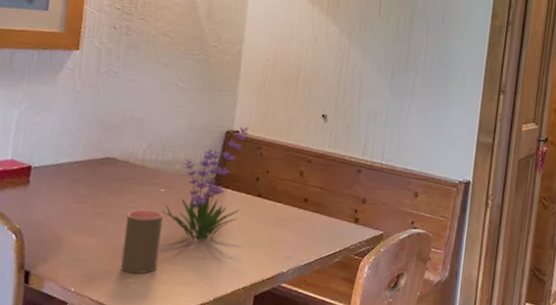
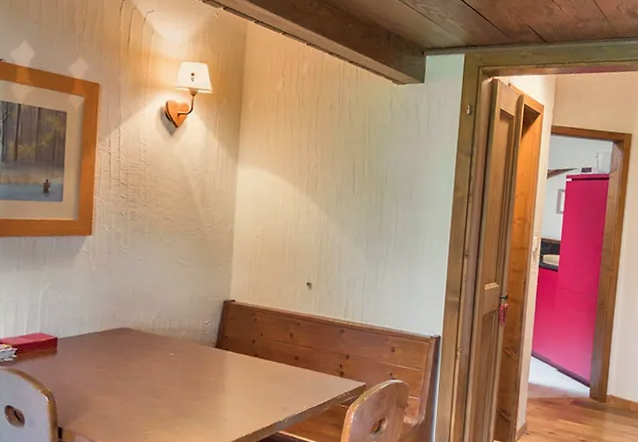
cup: present [121,209,163,274] -> none [140,371,174,427]
plant: present [162,126,249,243] -> none [172,296,244,398]

